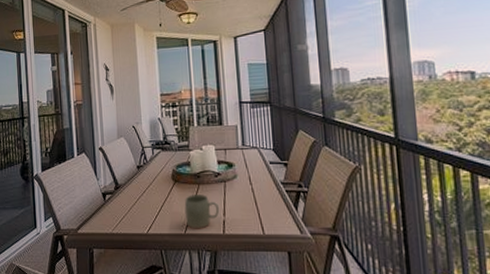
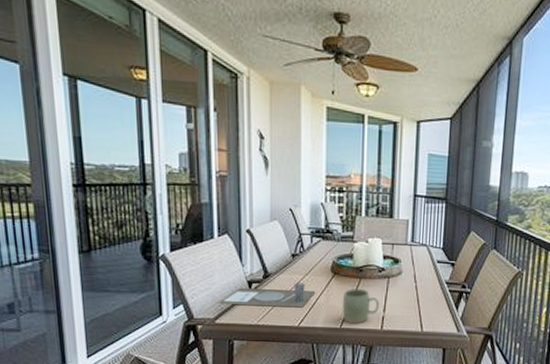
place setting: none [79,192,160,216] -> present [217,282,316,308]

